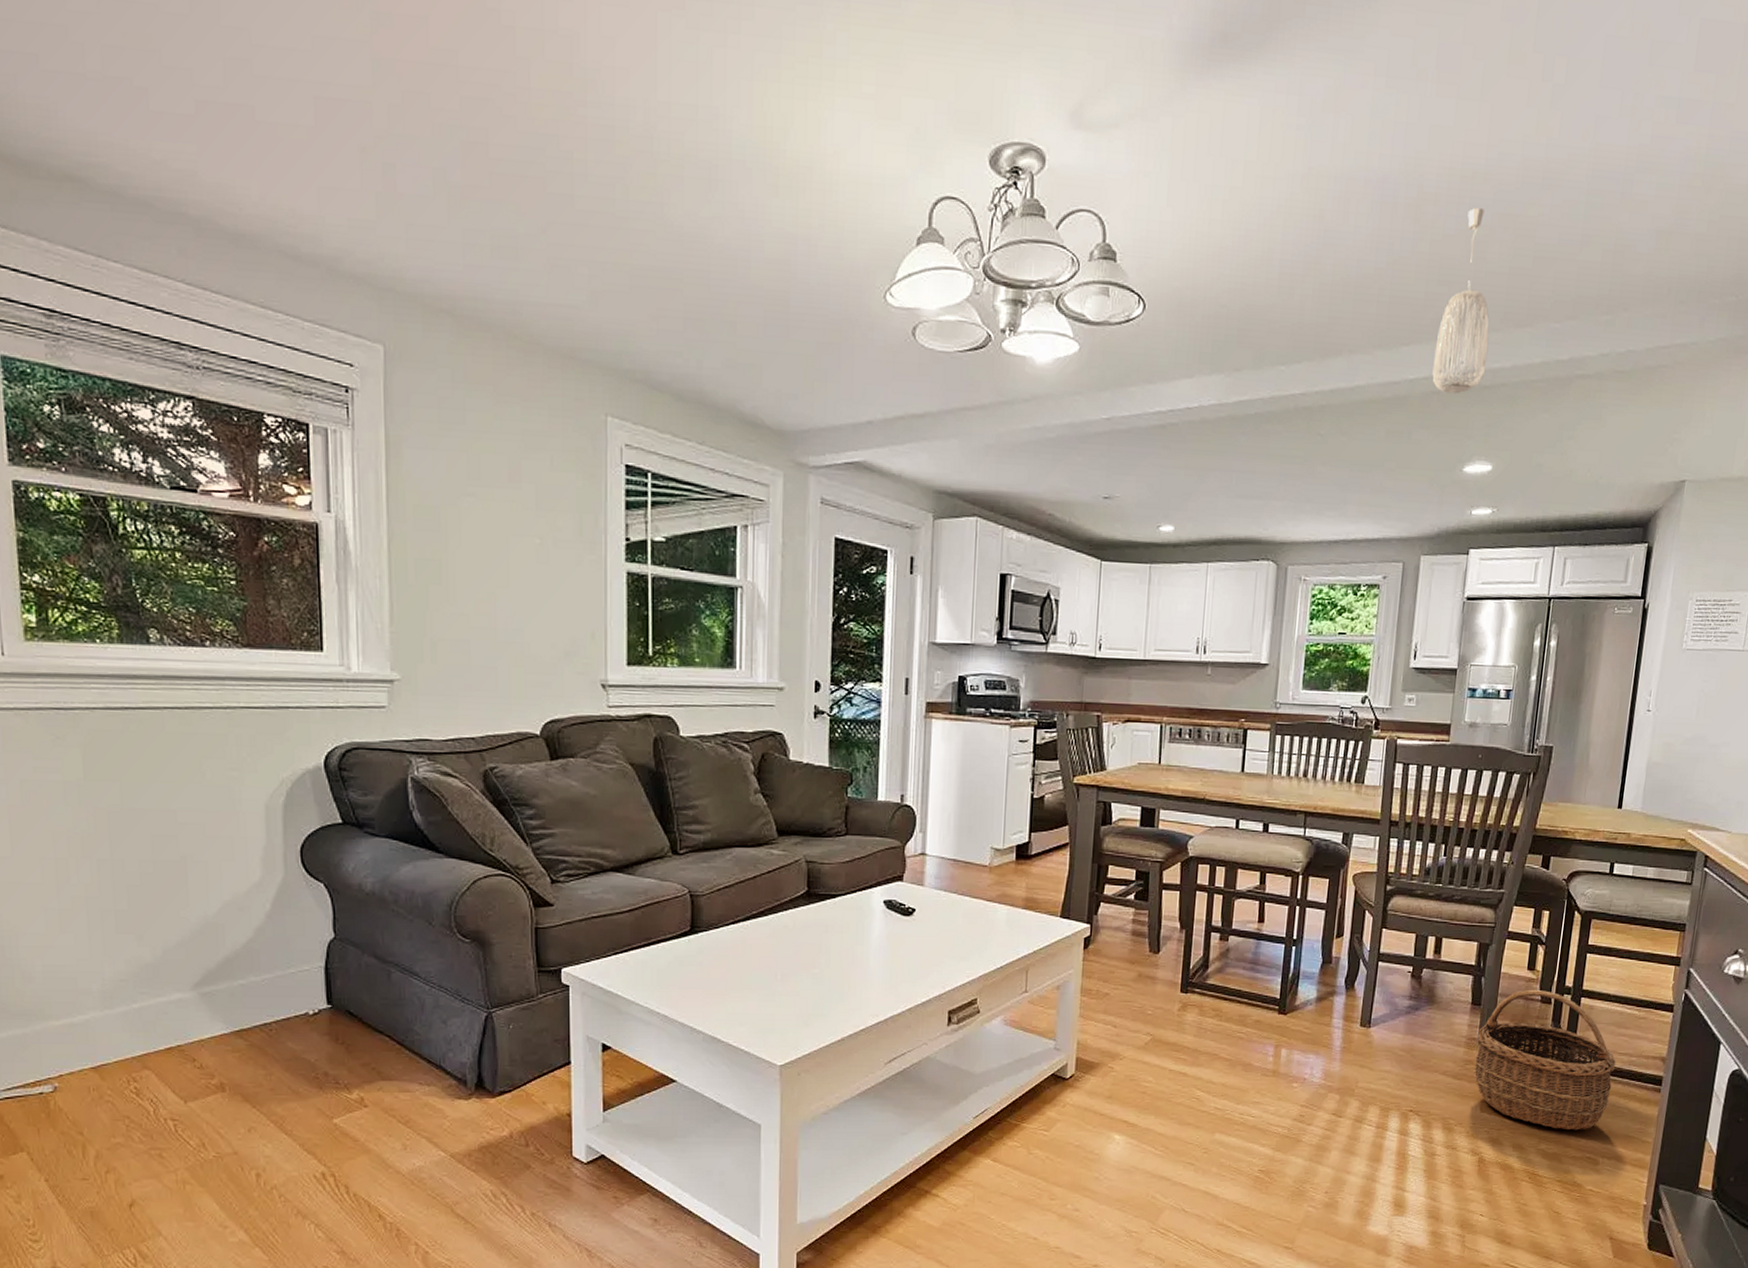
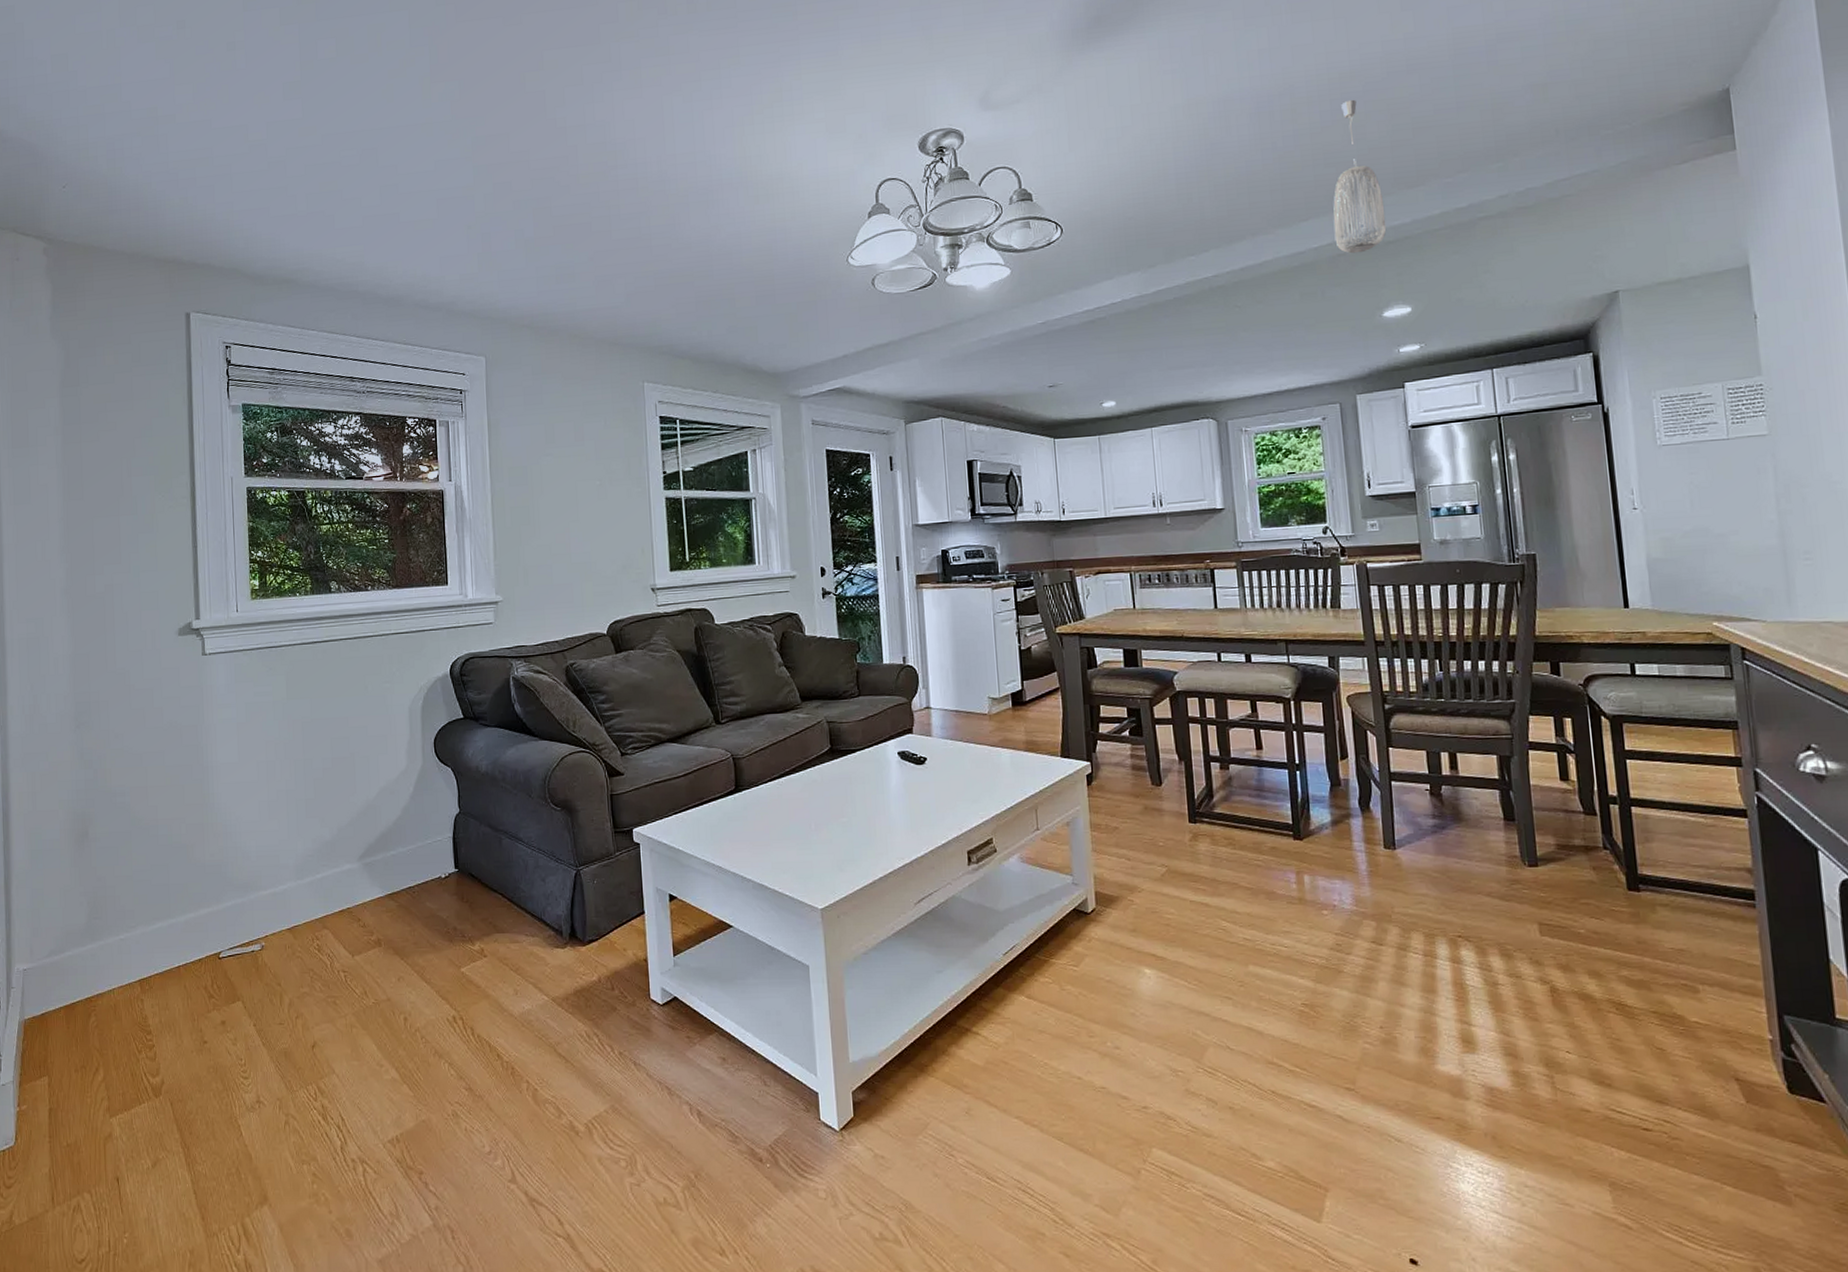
wicker basket: present [1474,990,1616,1130] -> none [1518,801,1694,954]

